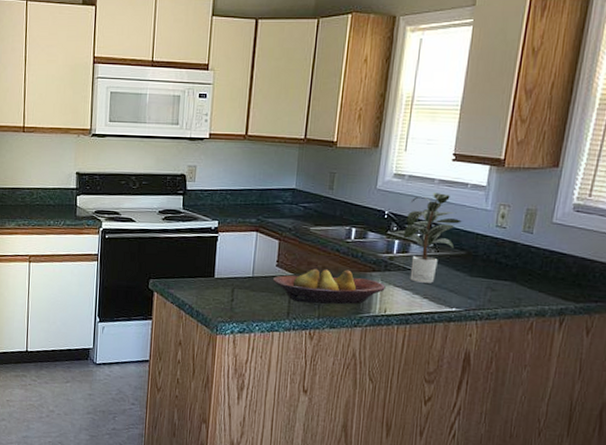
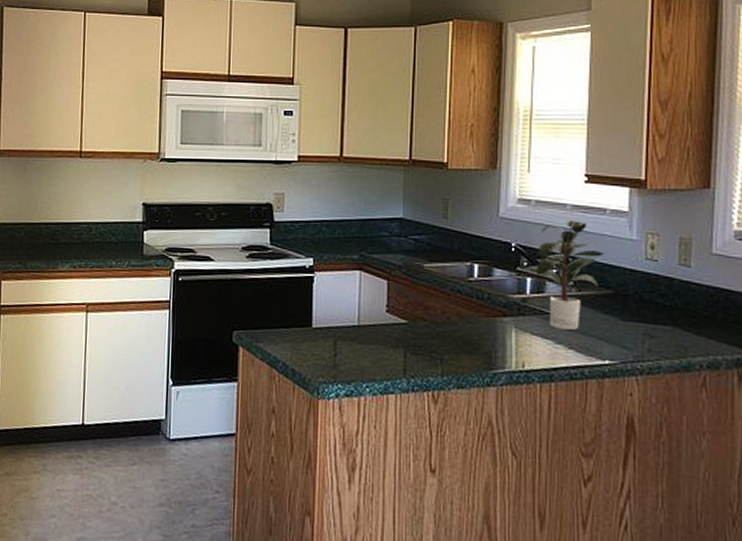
fruit bowl: present [273,268,386,305] -> none [384,314,521,359]

